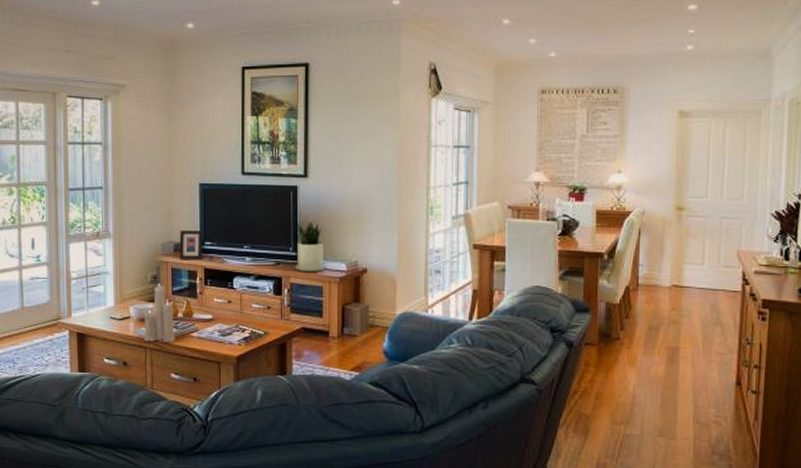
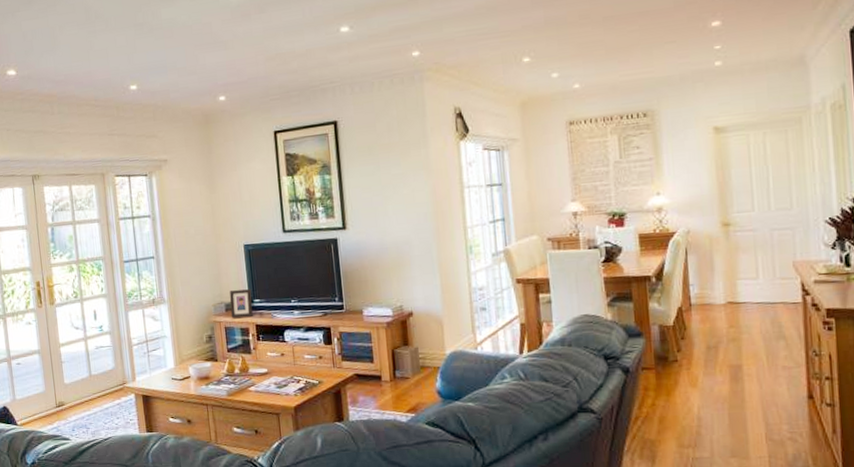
candle: present [144,283,175,342] -> none [203,343,234,399]
planter: present [295,221,327,273] -> none [341,271,373,321]

